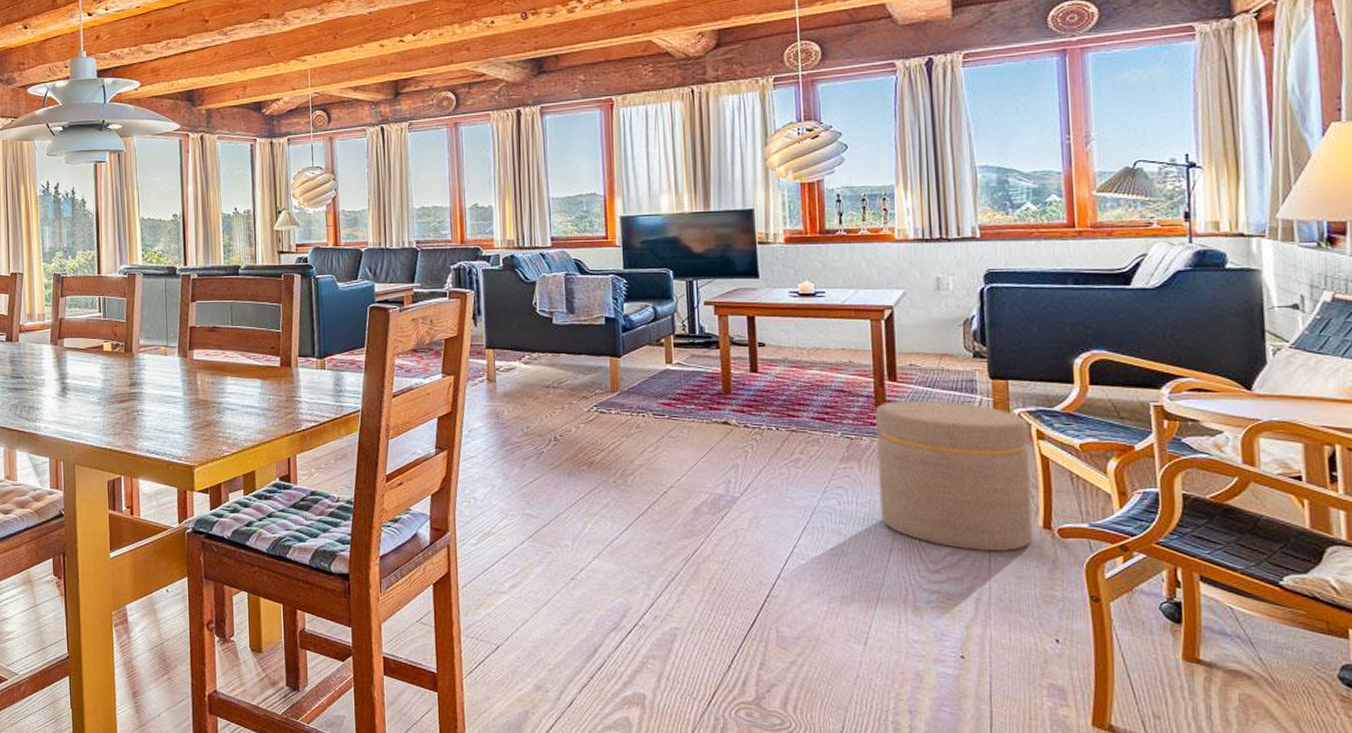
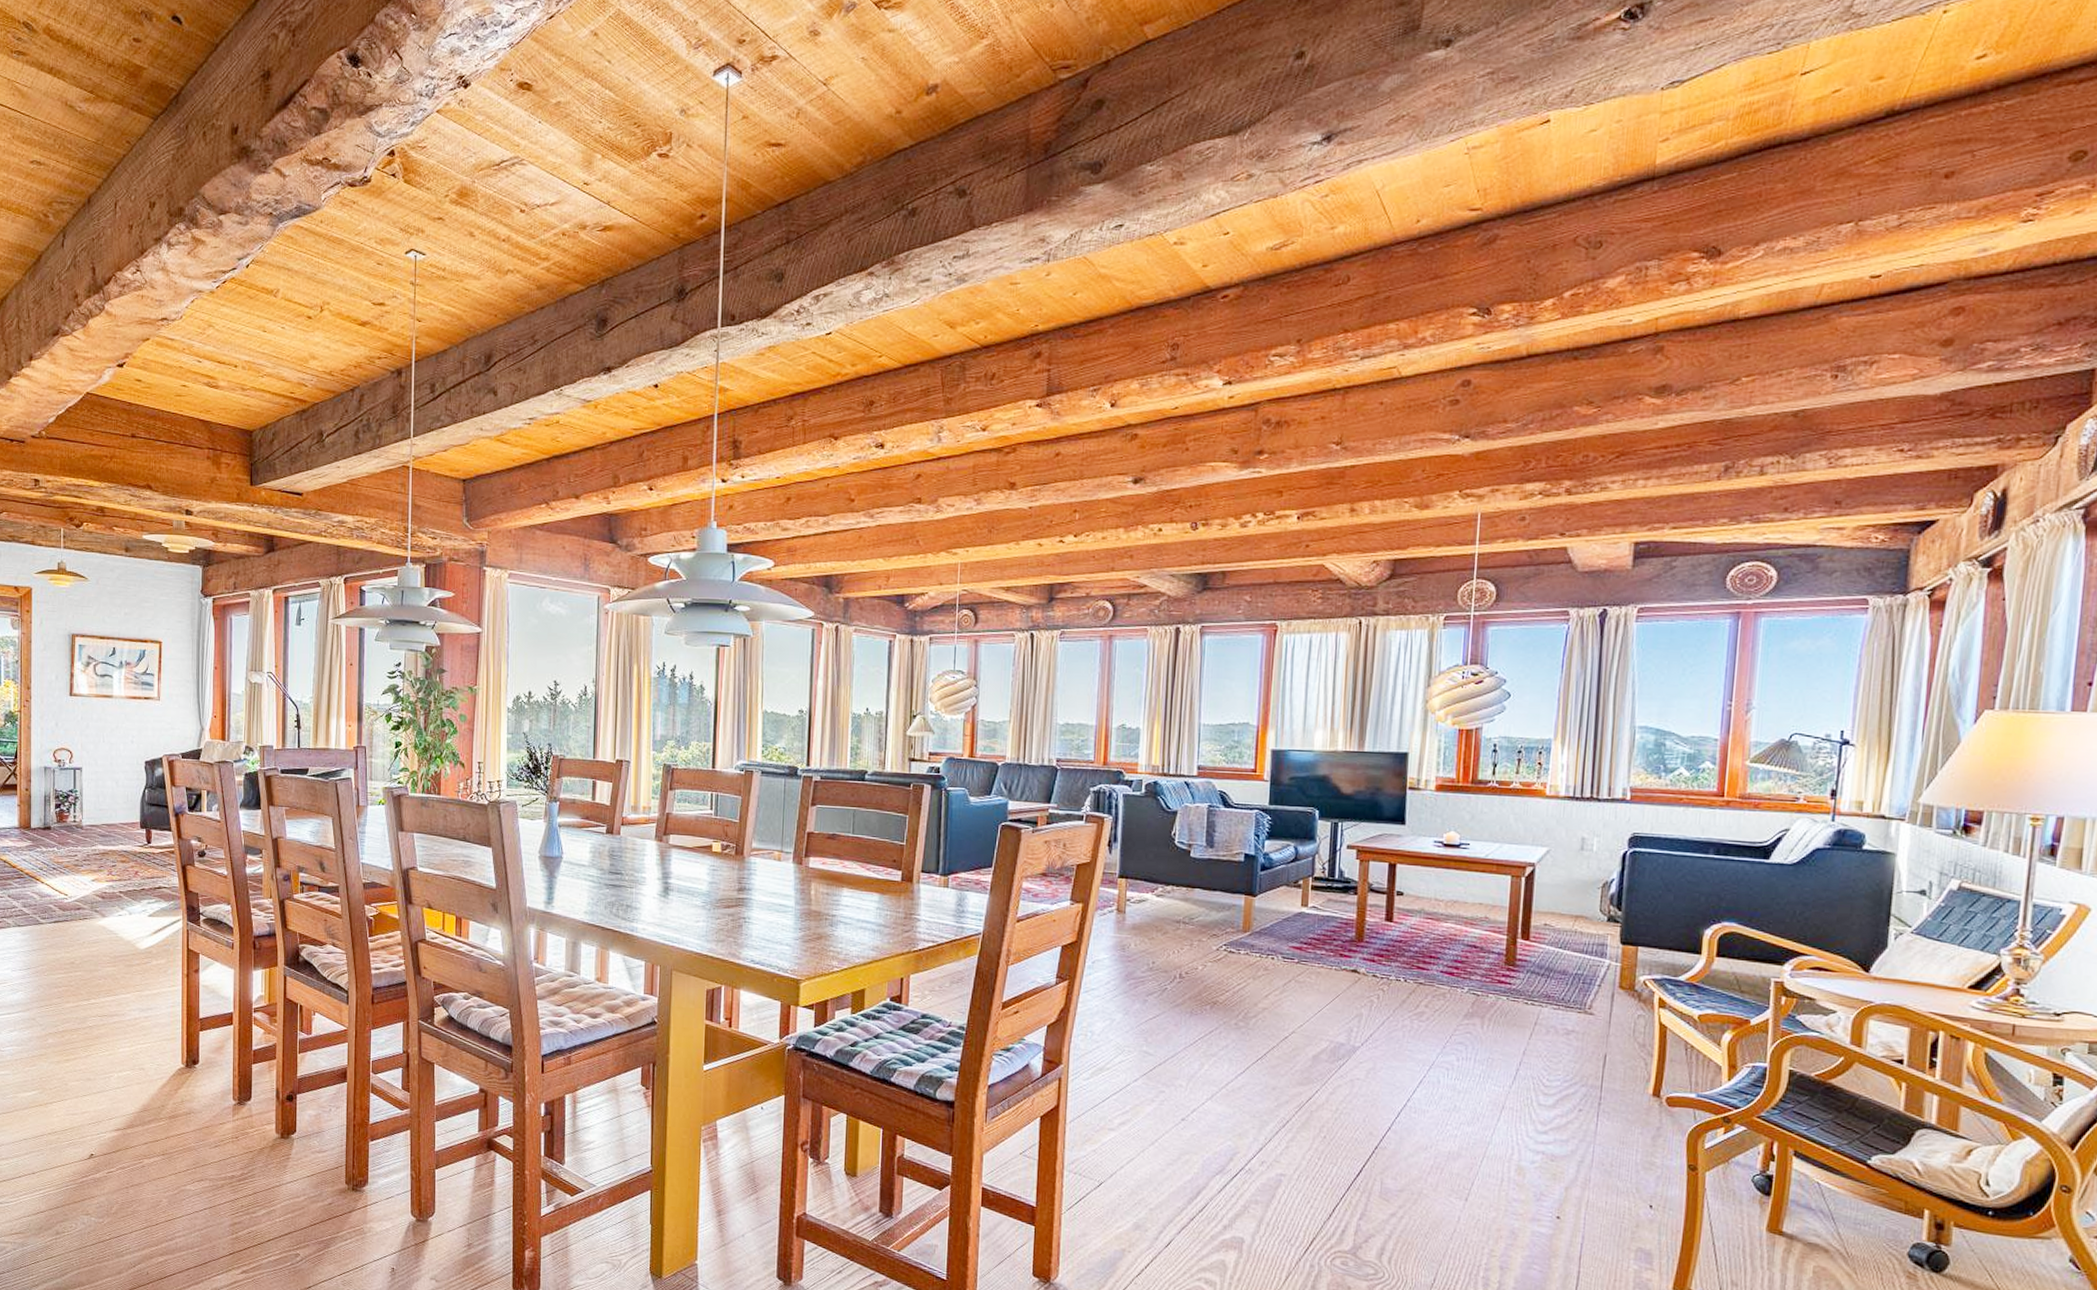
ottoman: present [875,400,1033,551] -> none [1496,960,1652,1117]

